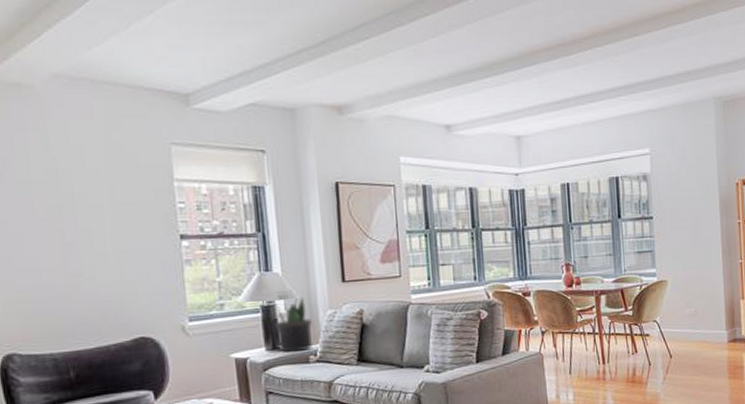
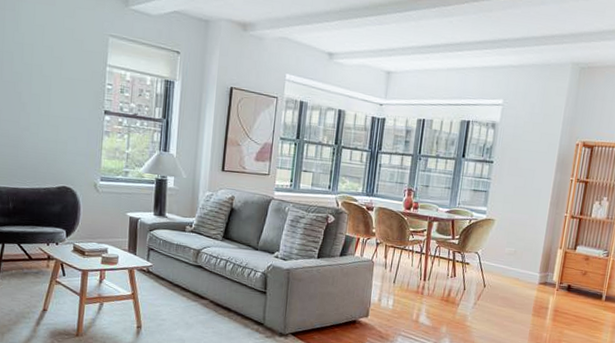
planter: present [273,296,312,352] -> none [164,176,193,221]

